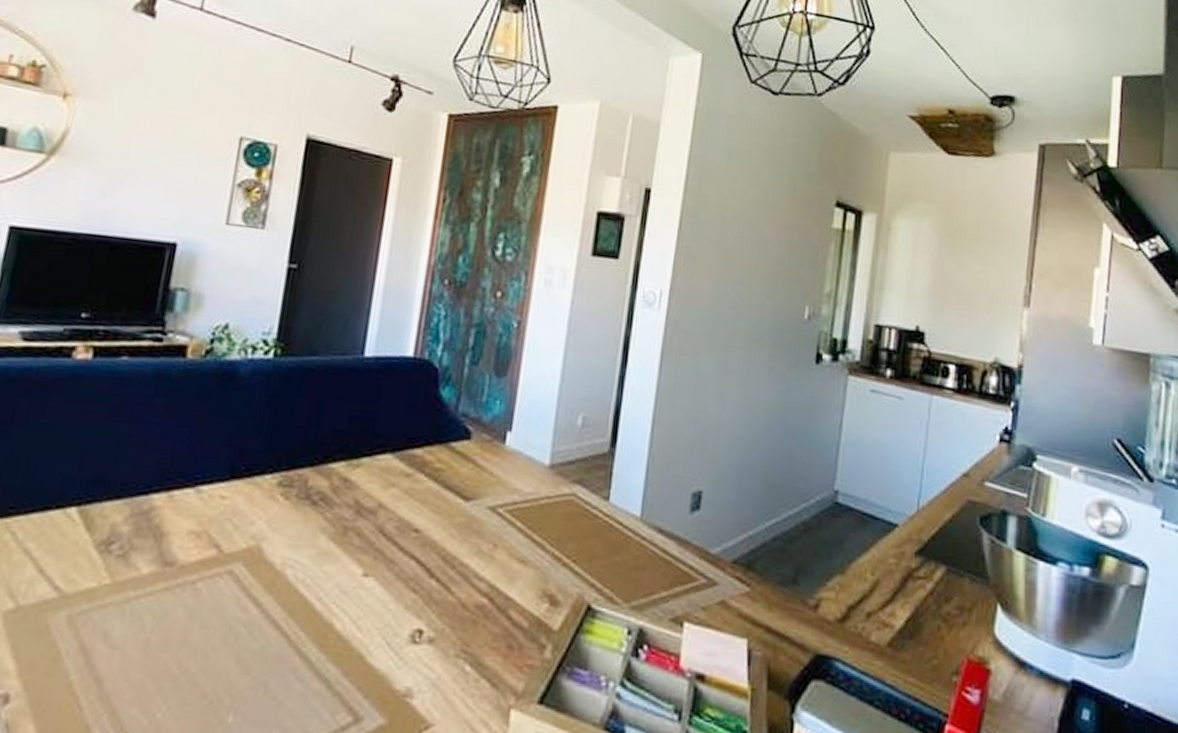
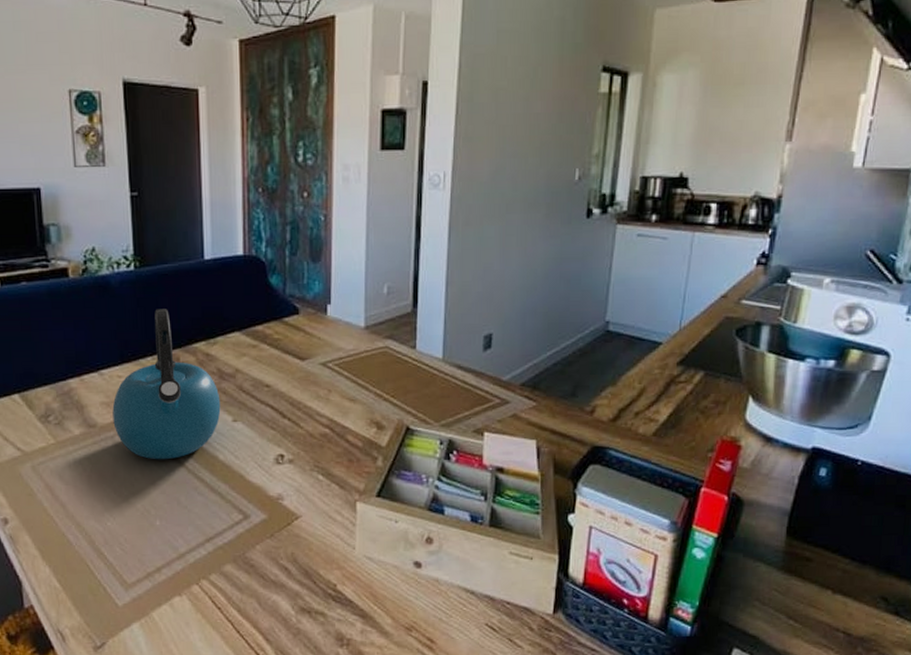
kettle: none [199,412,352,624] -> present [112,309,221,460]

